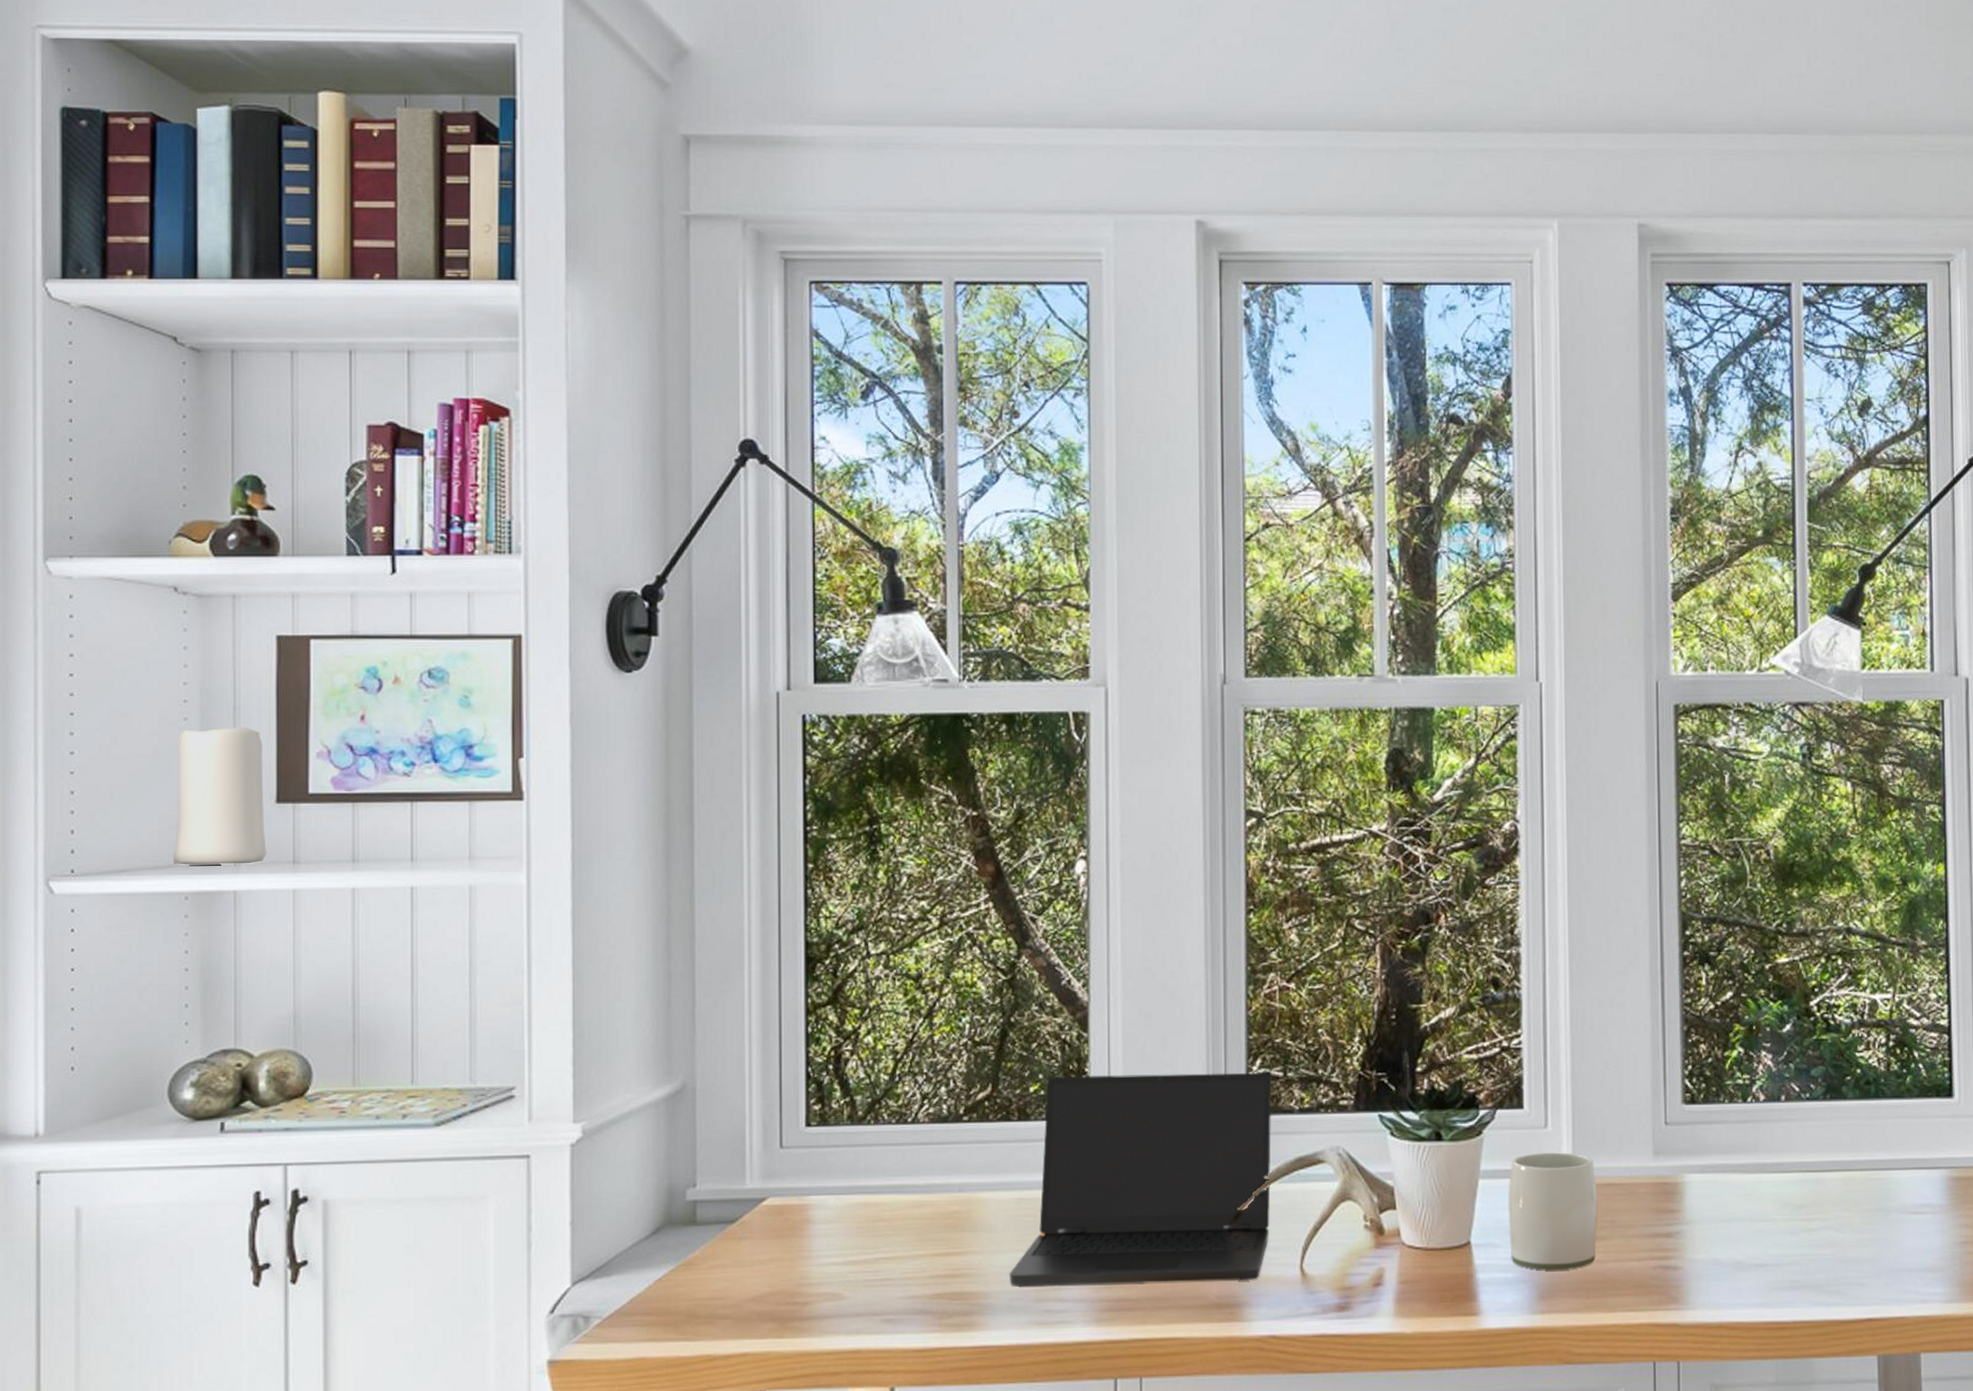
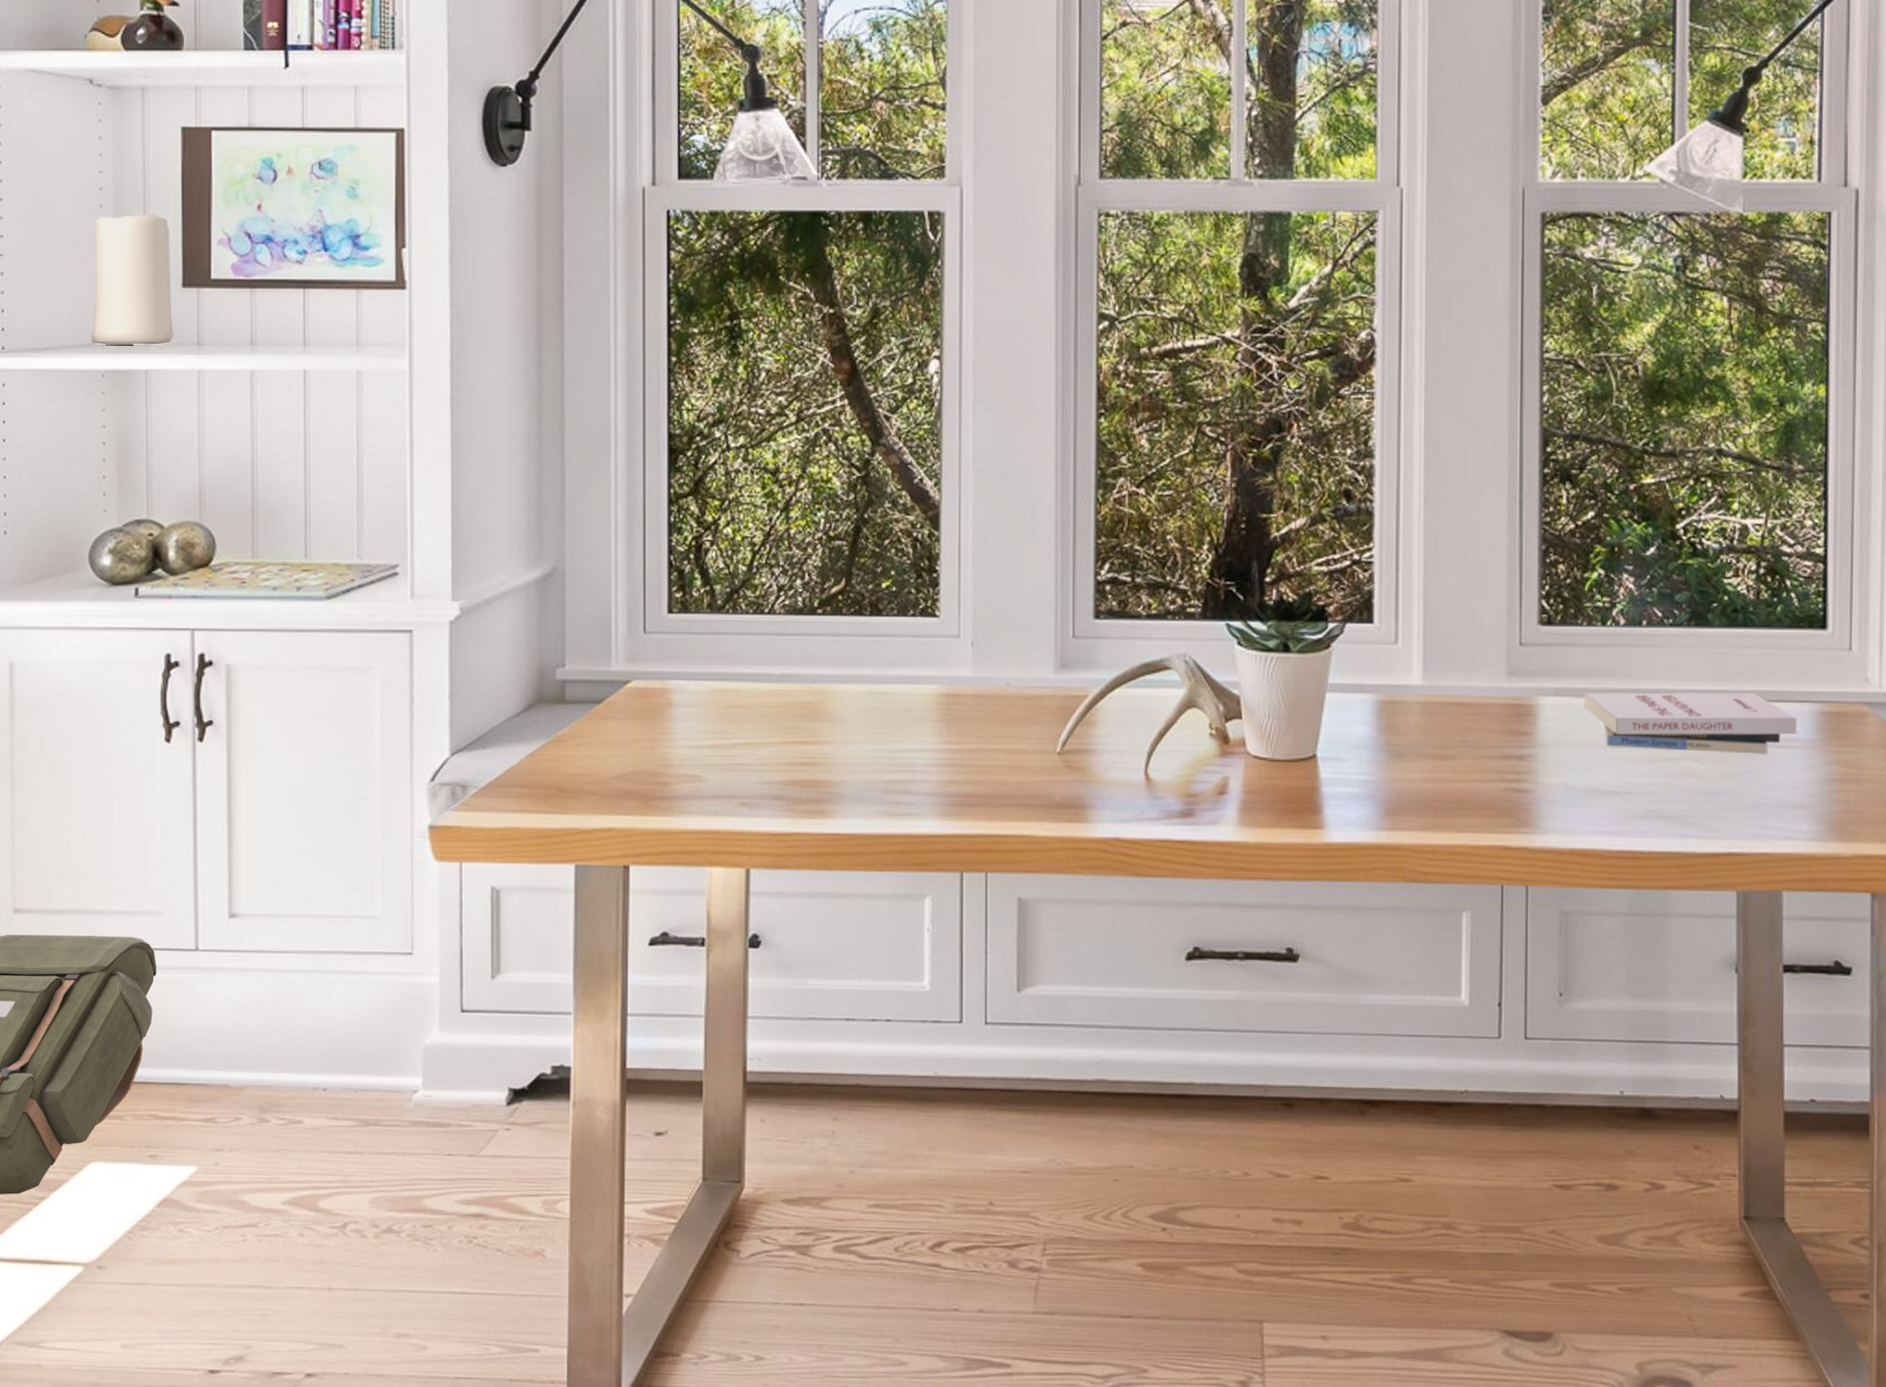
laptop: present [1009,1073,1272,1287] -> none [860,573,1120,782]
mug: present [1508,1152,1598,1271] -> none [1355,668,1447,788]
books: none [1728,1161,1929,1221] -> present [1584,692,1797,754]

